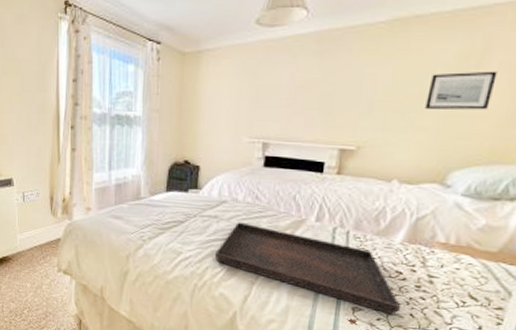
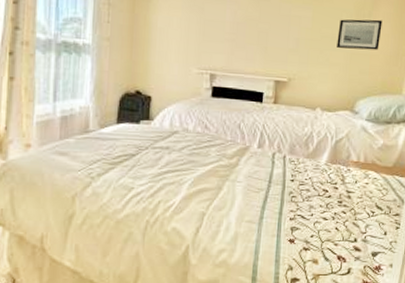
serving tray: present [214,222,401,316] -> none [166,152,329,231]

